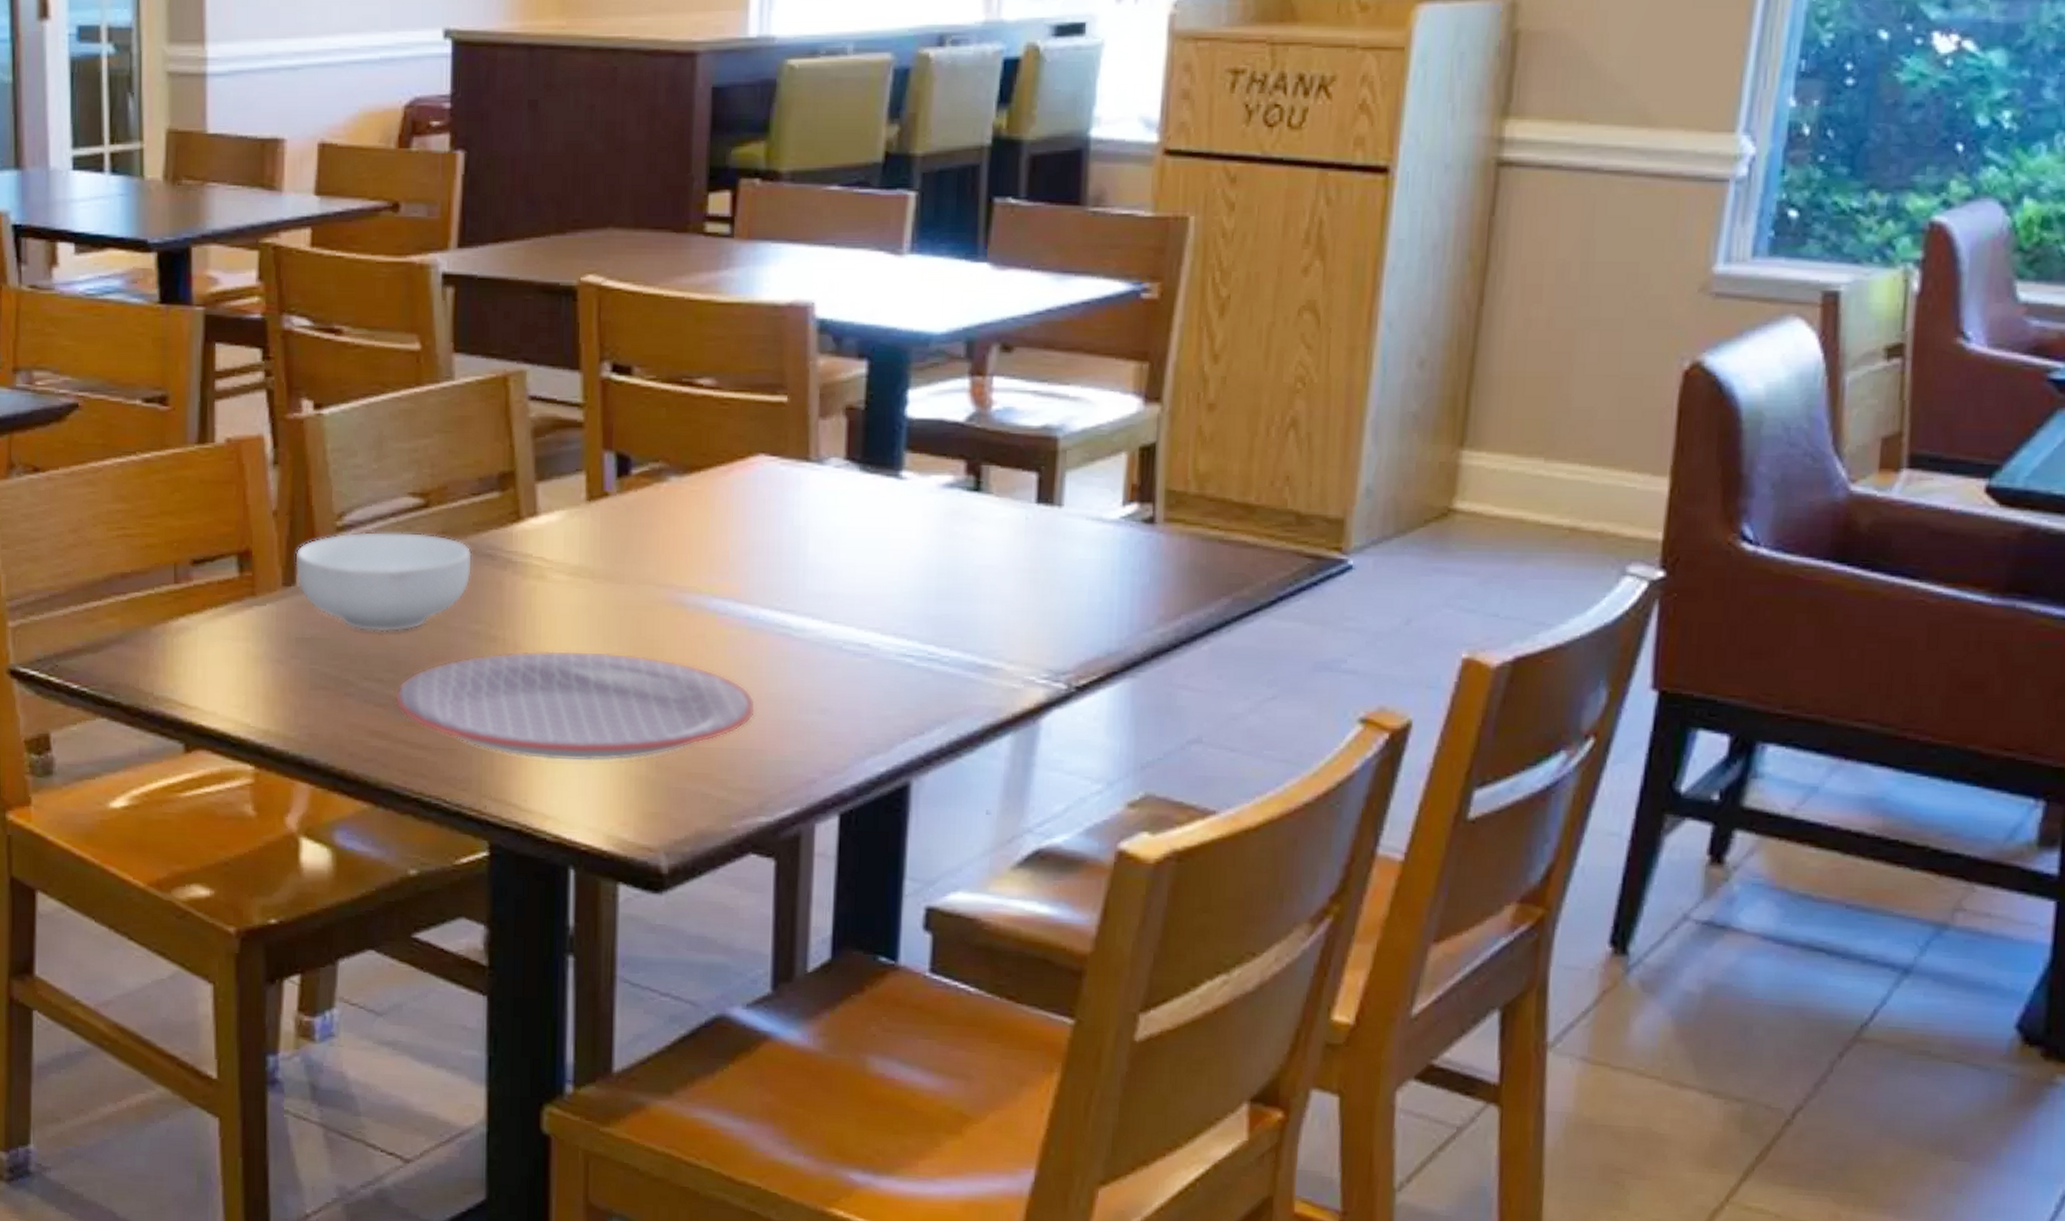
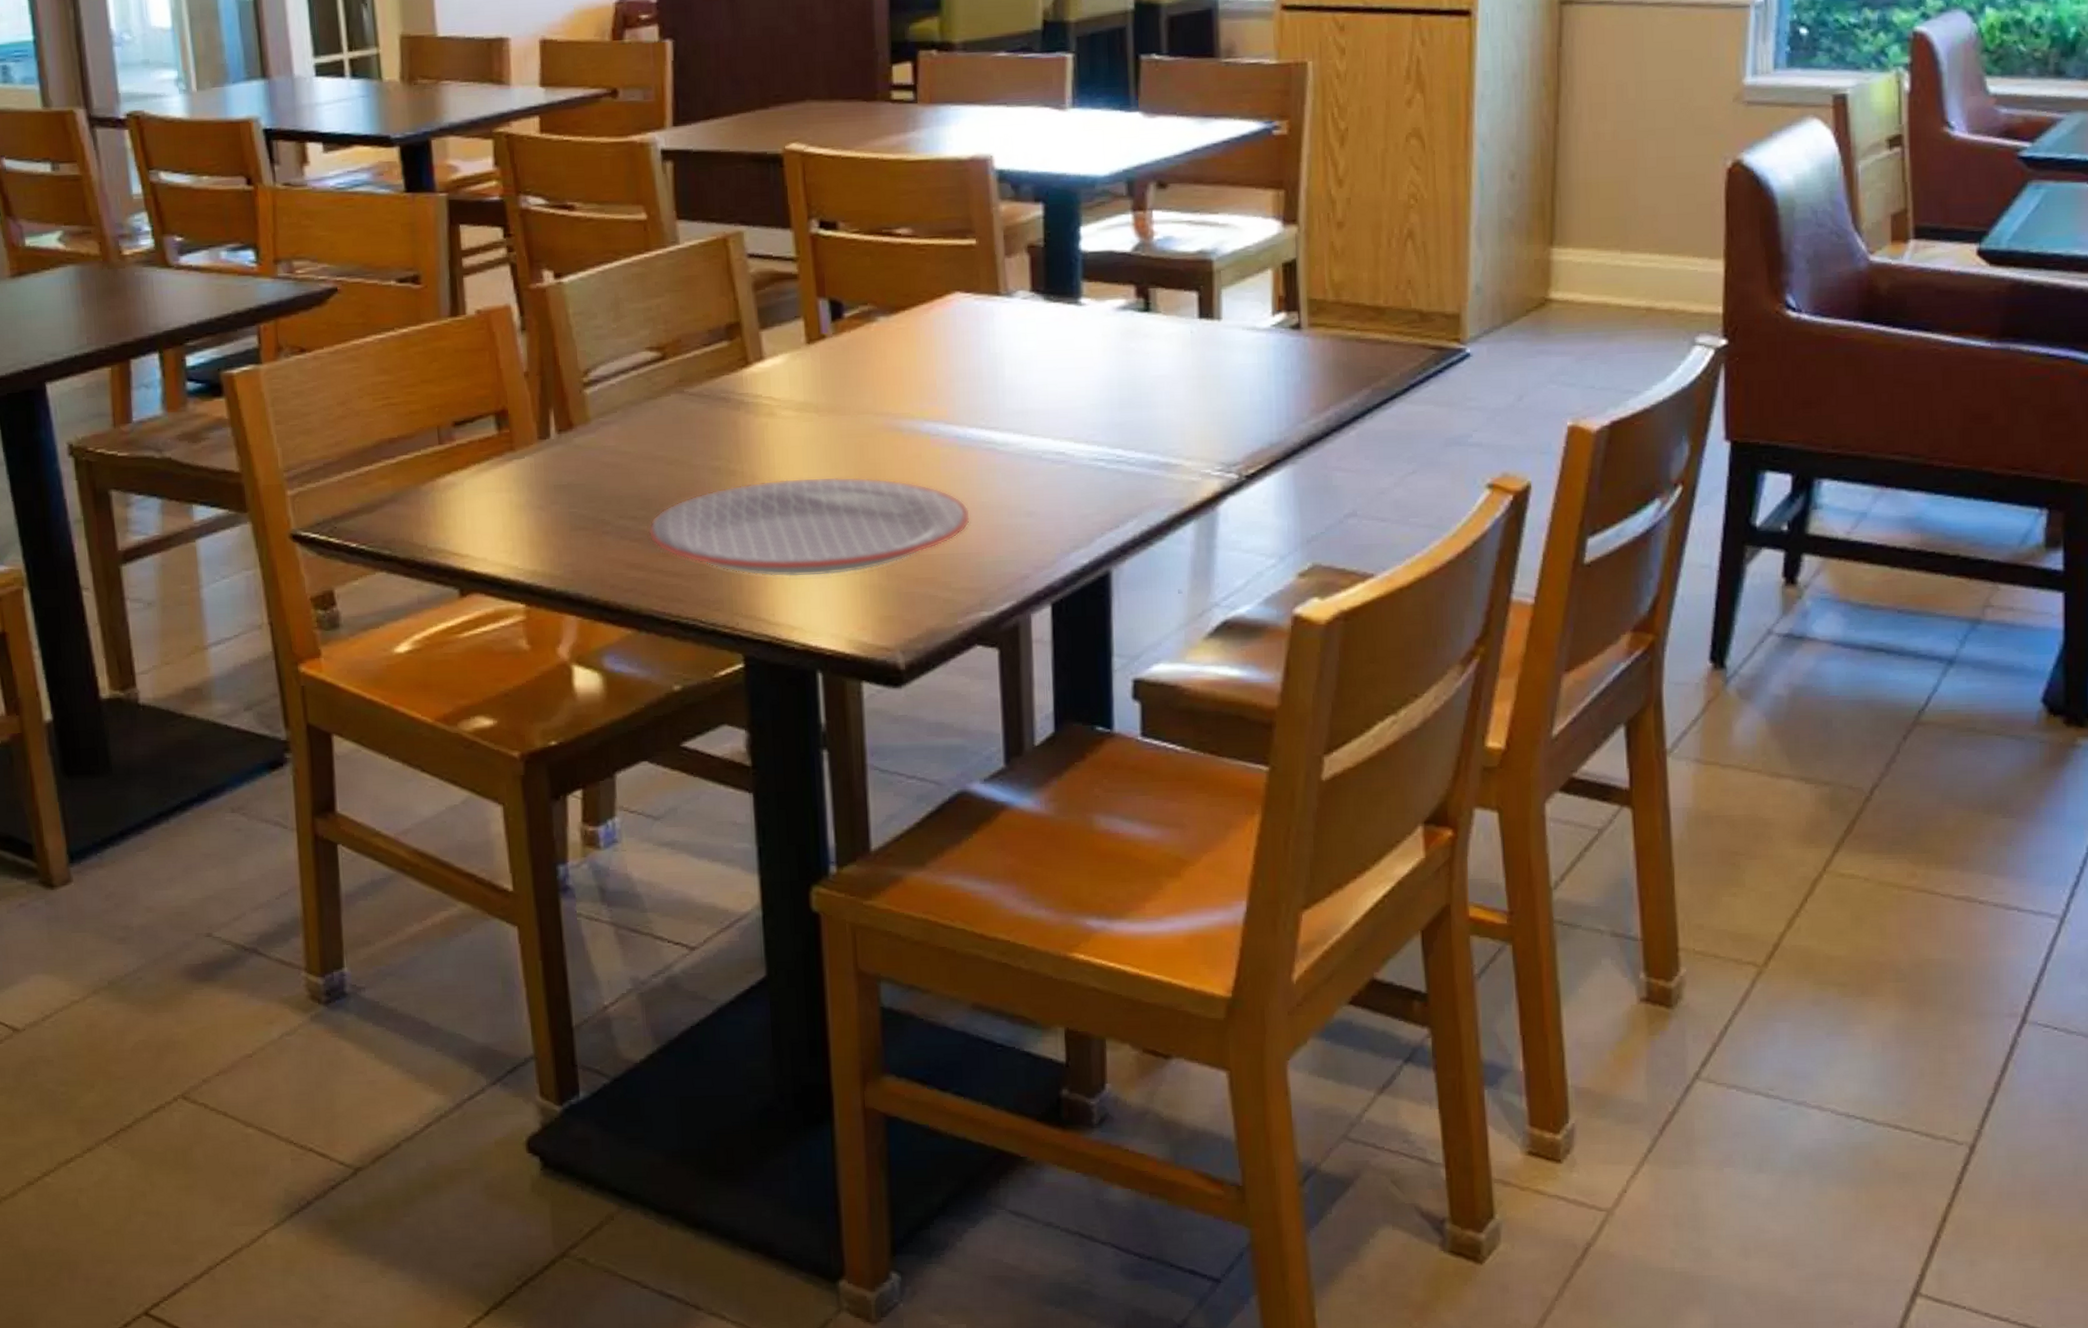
cereal bowl: present [295,531,472,632] -> none [548,382,709,475]

